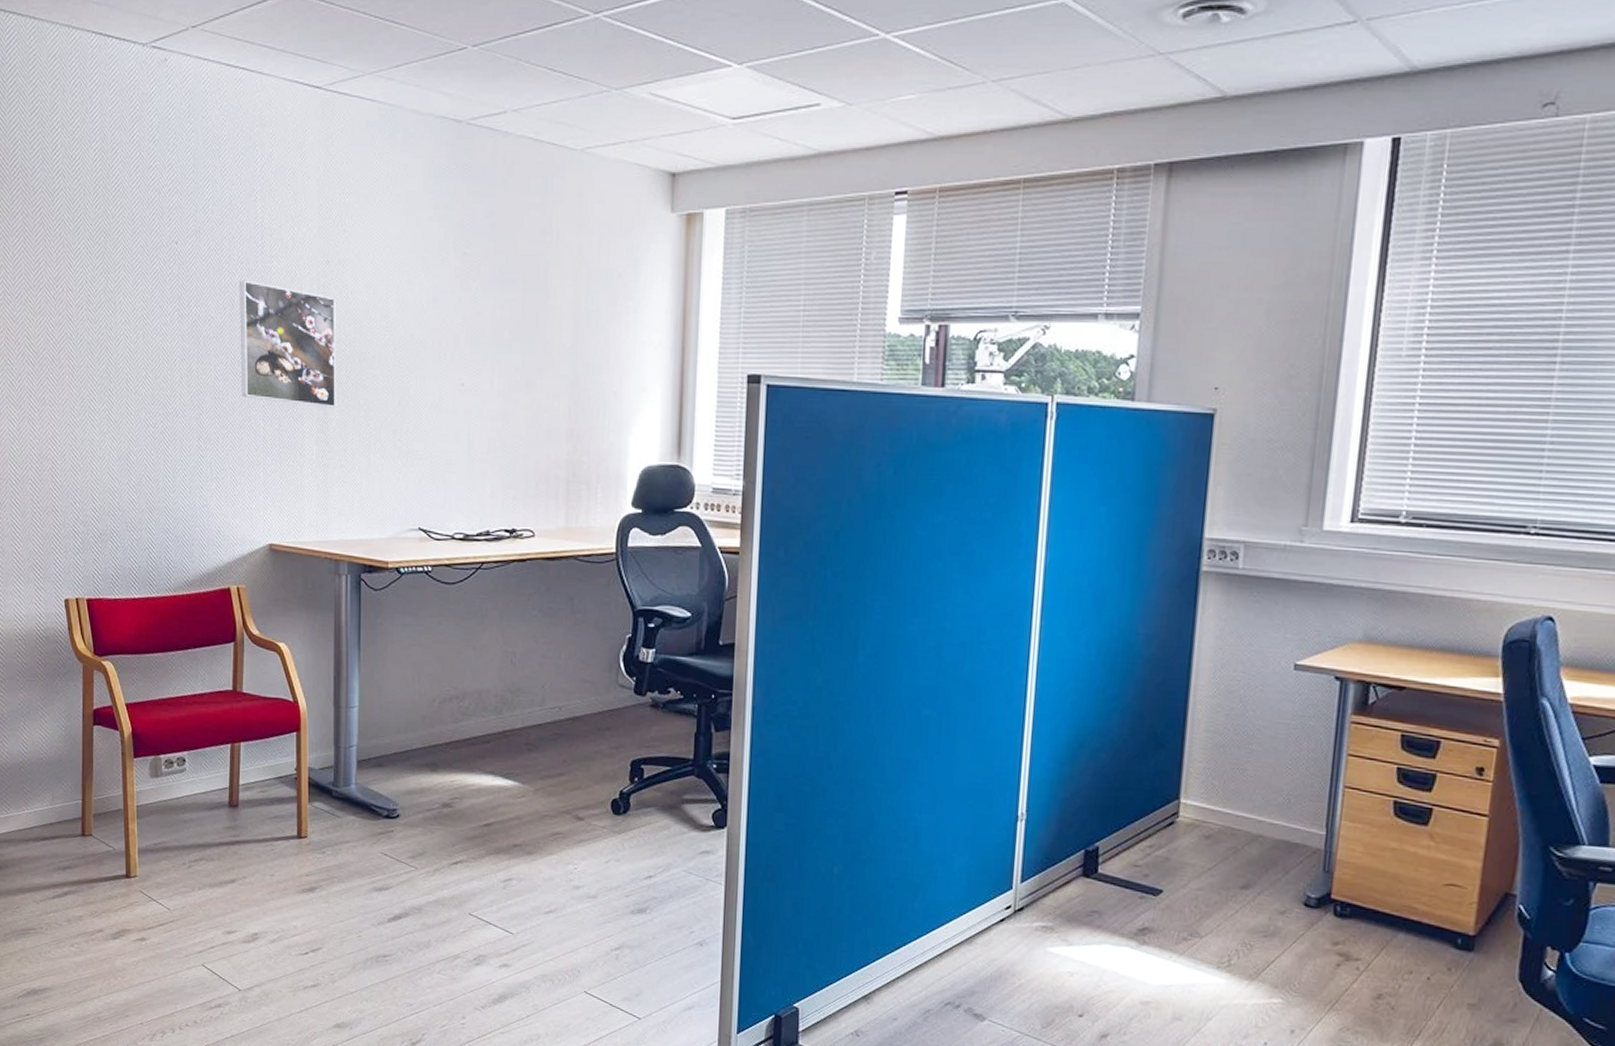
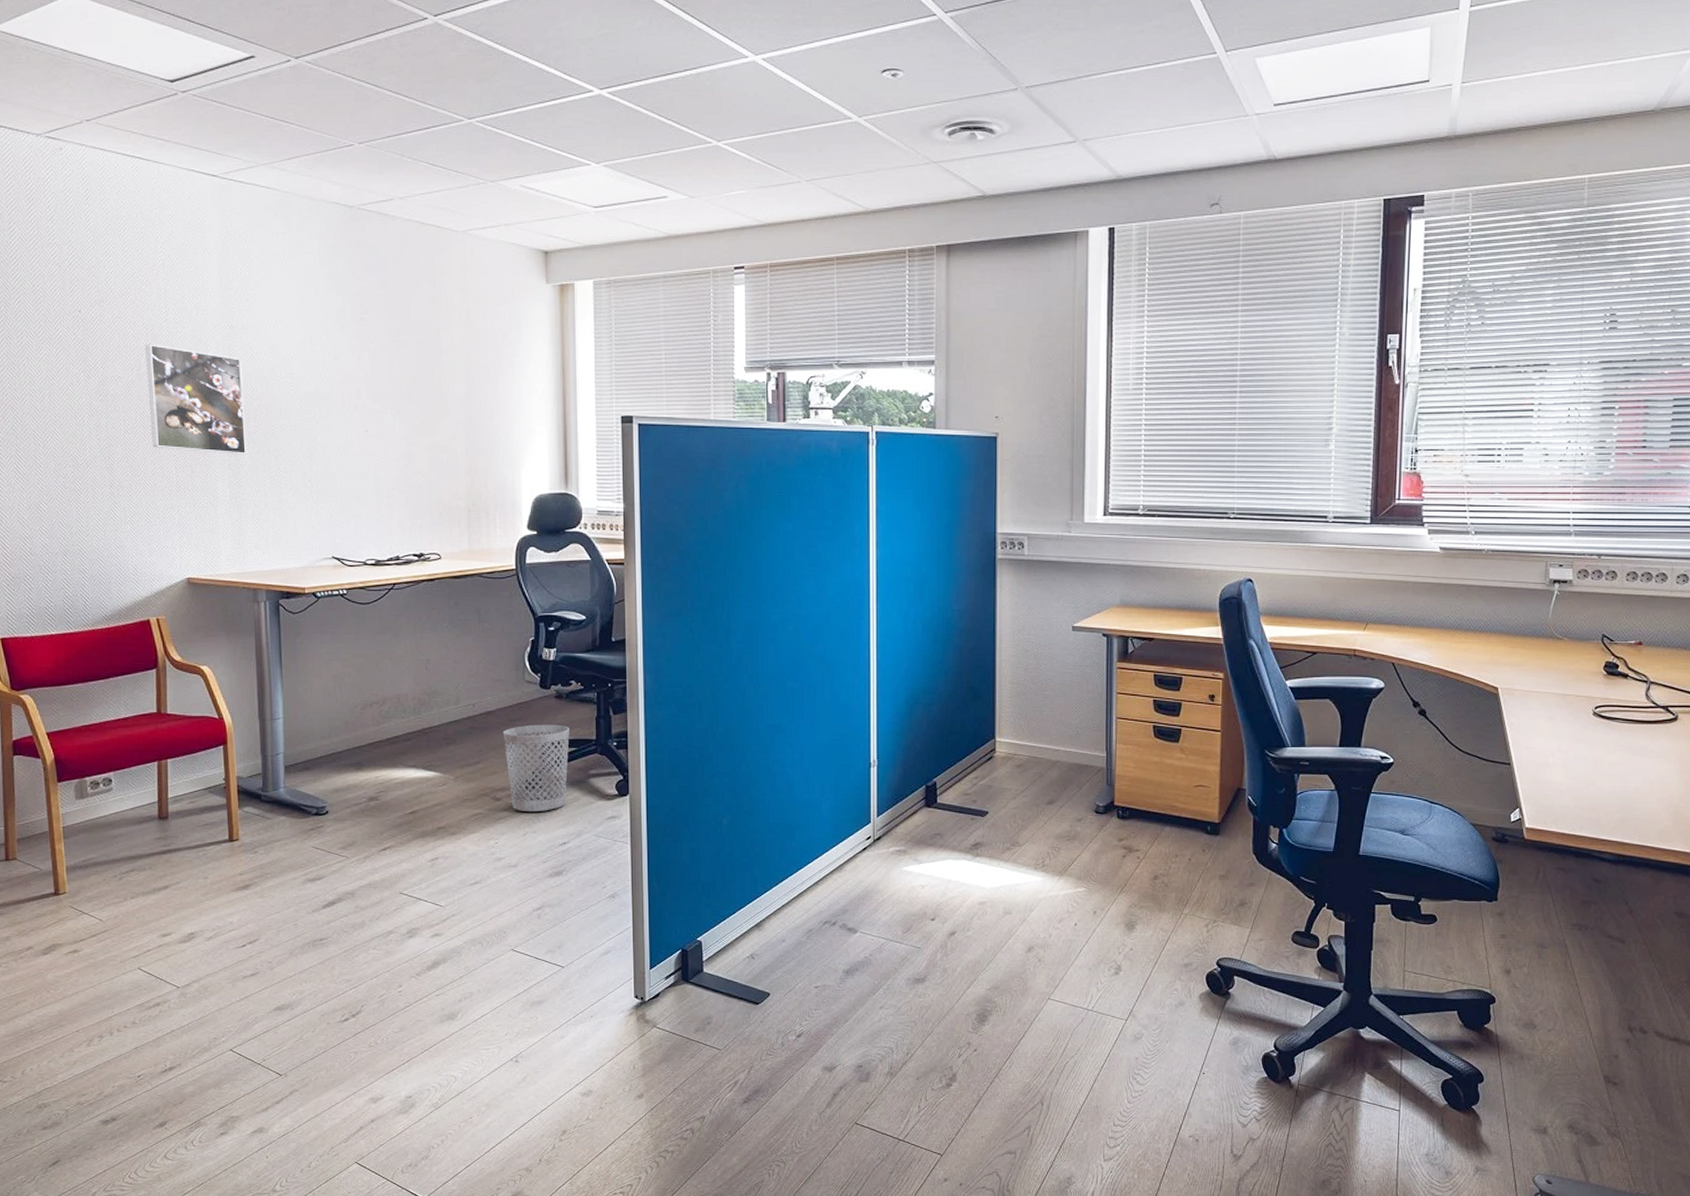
wastebasket: none [590,736,664,838] -> present [502,724,570,811]

